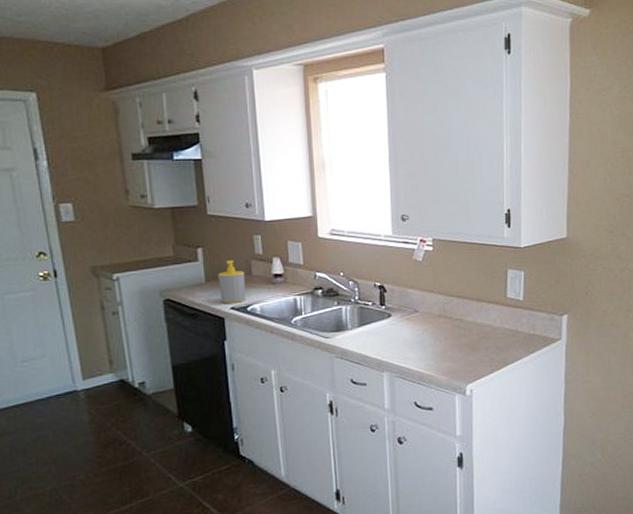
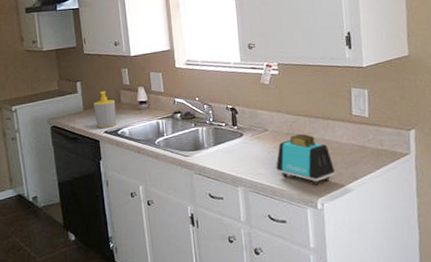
toaster: none [425,316,485,370] -> present [276,133,335,185]

